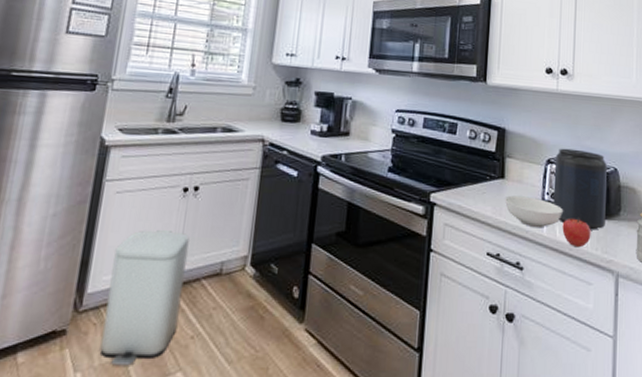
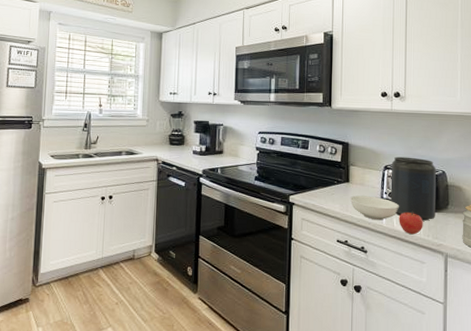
pedal bin: present [100,230,190,366] -> none [53,228,109,323]

